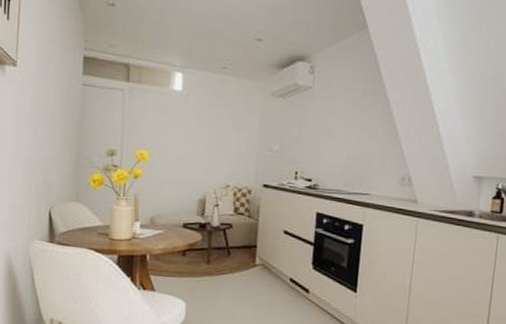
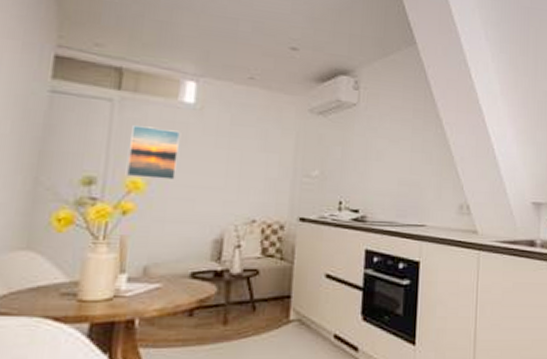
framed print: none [135,110,172,152] -> present [125,125,180,180]

